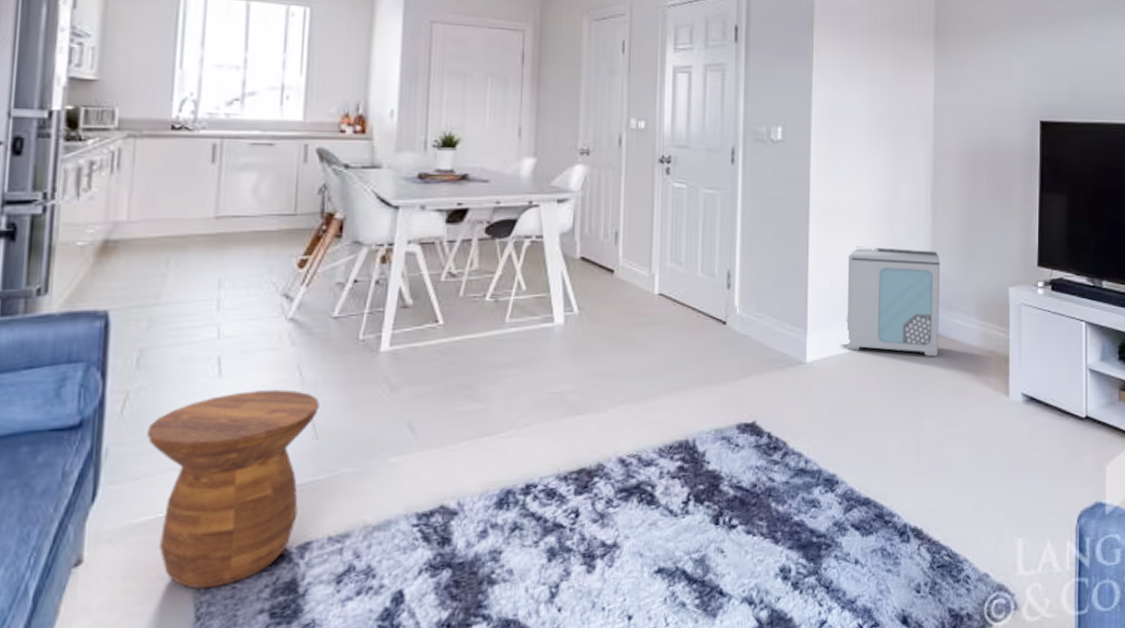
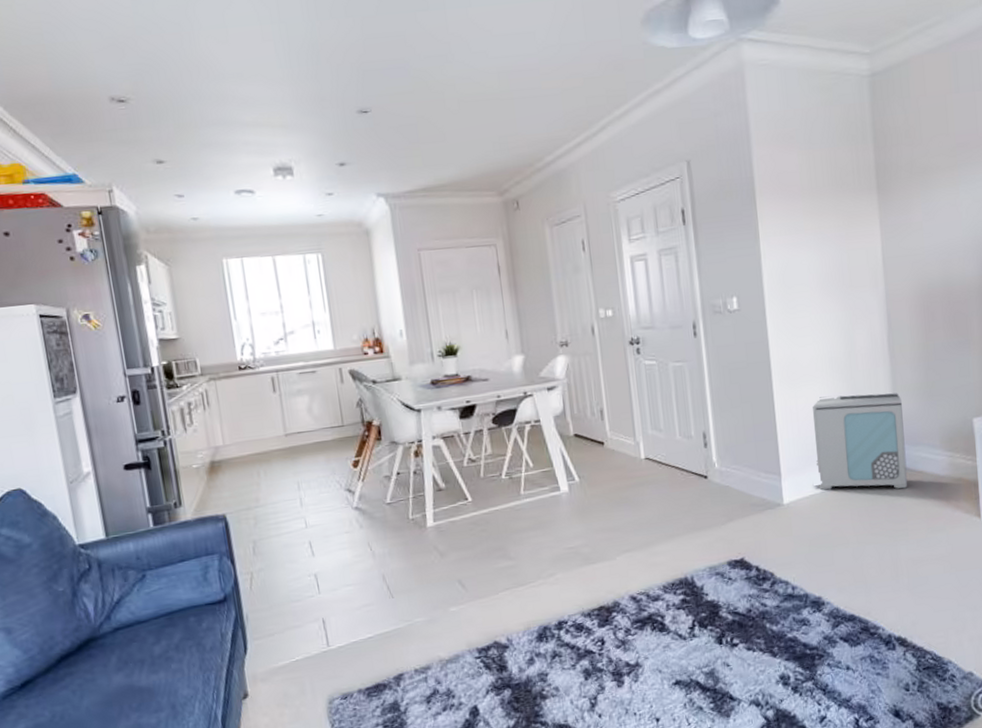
side table: present [147,389,320,589] -> none [271,562,390,711]

